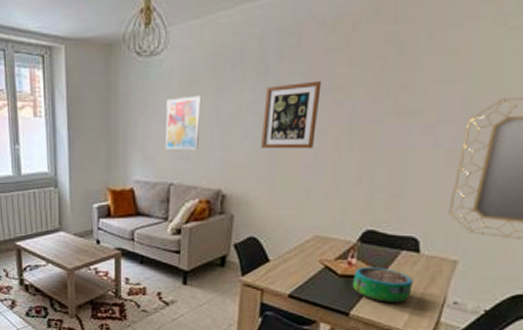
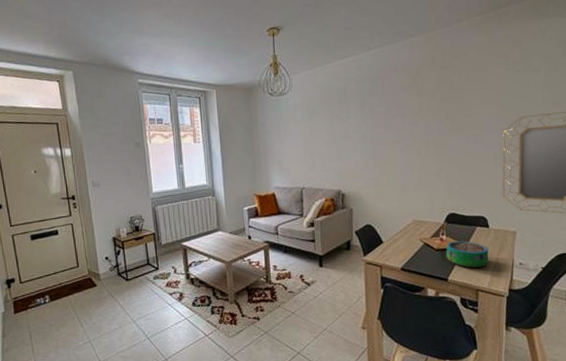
wall art: present [166,95,200,150] -> none [294,122,321,162]
wall art: present [261,80,322,149] -> none [364,109,403,158]

